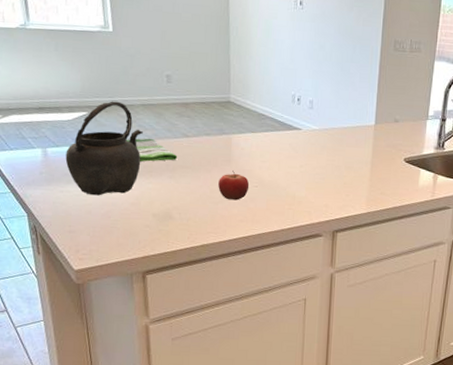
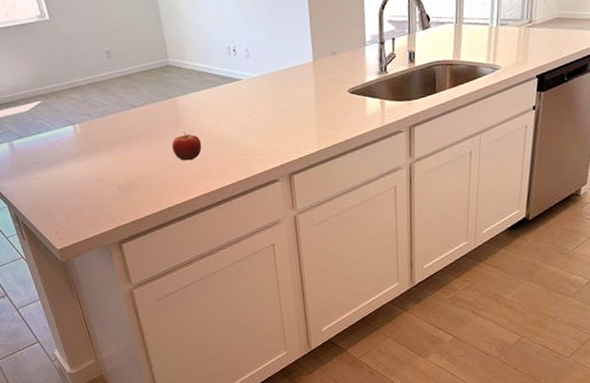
kettle: present [65,101,143,196] -> none [29,85,98,178]
dish towel: present [125,138,178,162] -> none [80,114,131,138]

